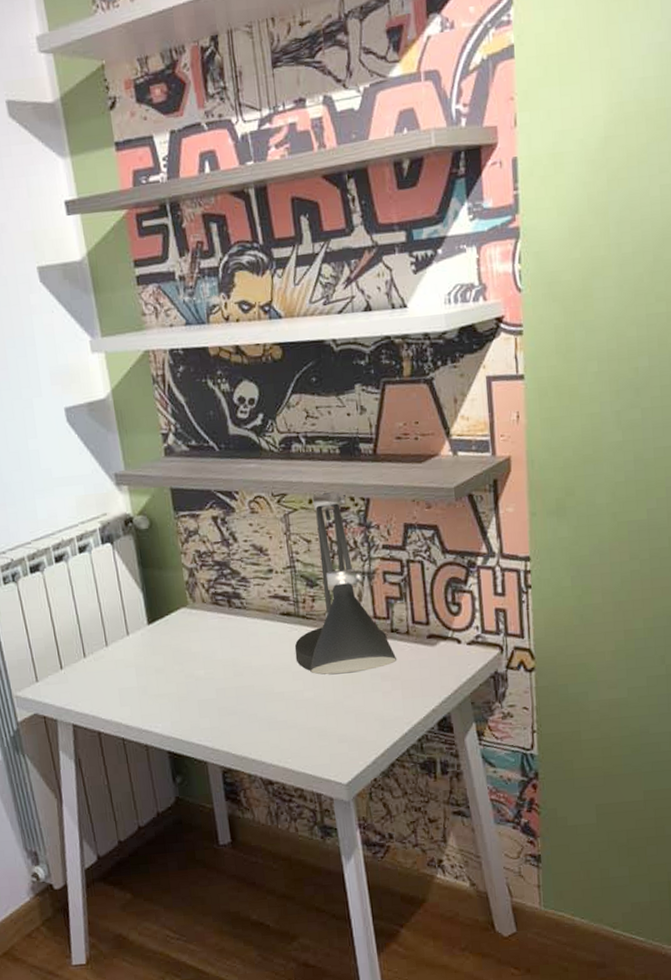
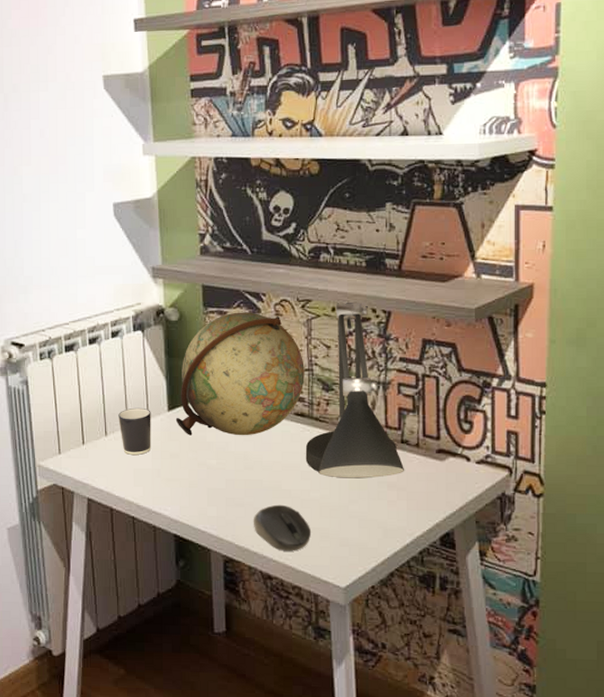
mug: none [95,624,135,674] -> present [118,407,152,455]
globe: none [156,512,288,648] -> present [175,312,305,436]
computer mouse: none [247,708,309,755] -> present [253,504,312,551]

